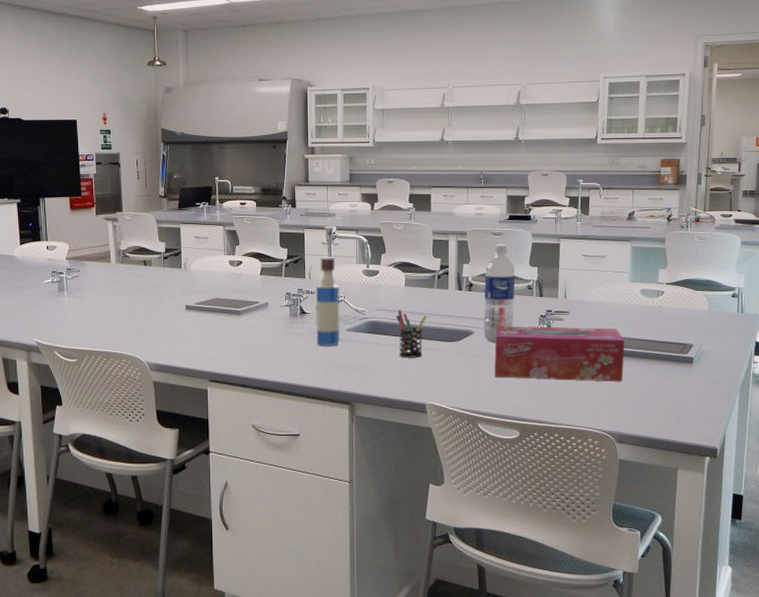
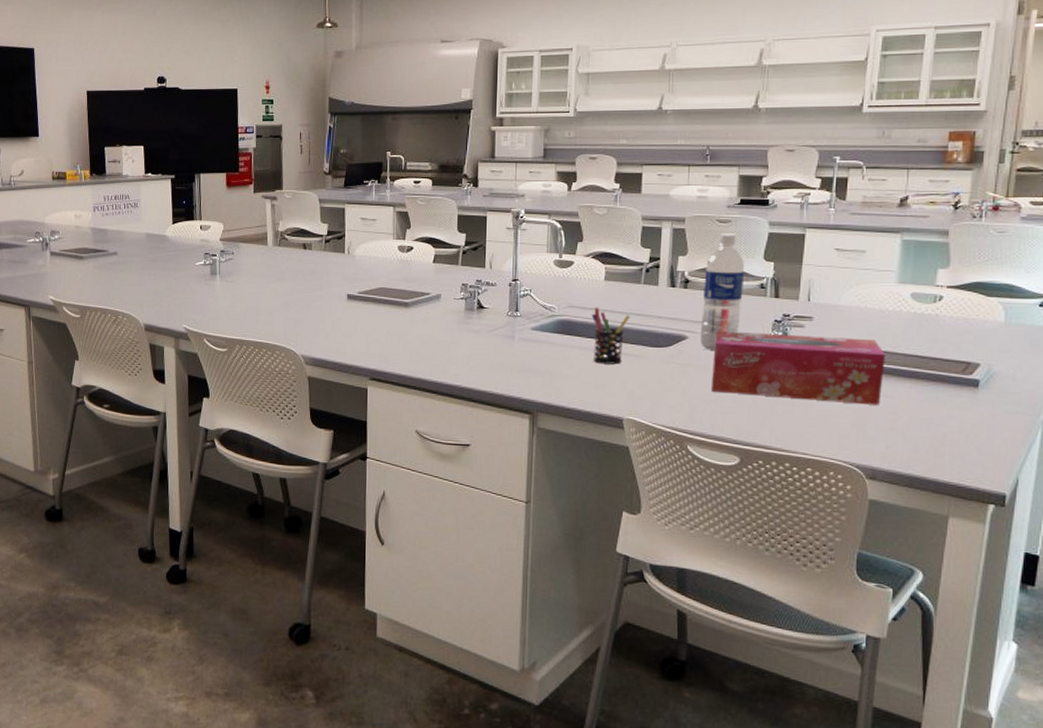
tequila bottle: present [316,257,340,346] -> none [495,244,526,347]

